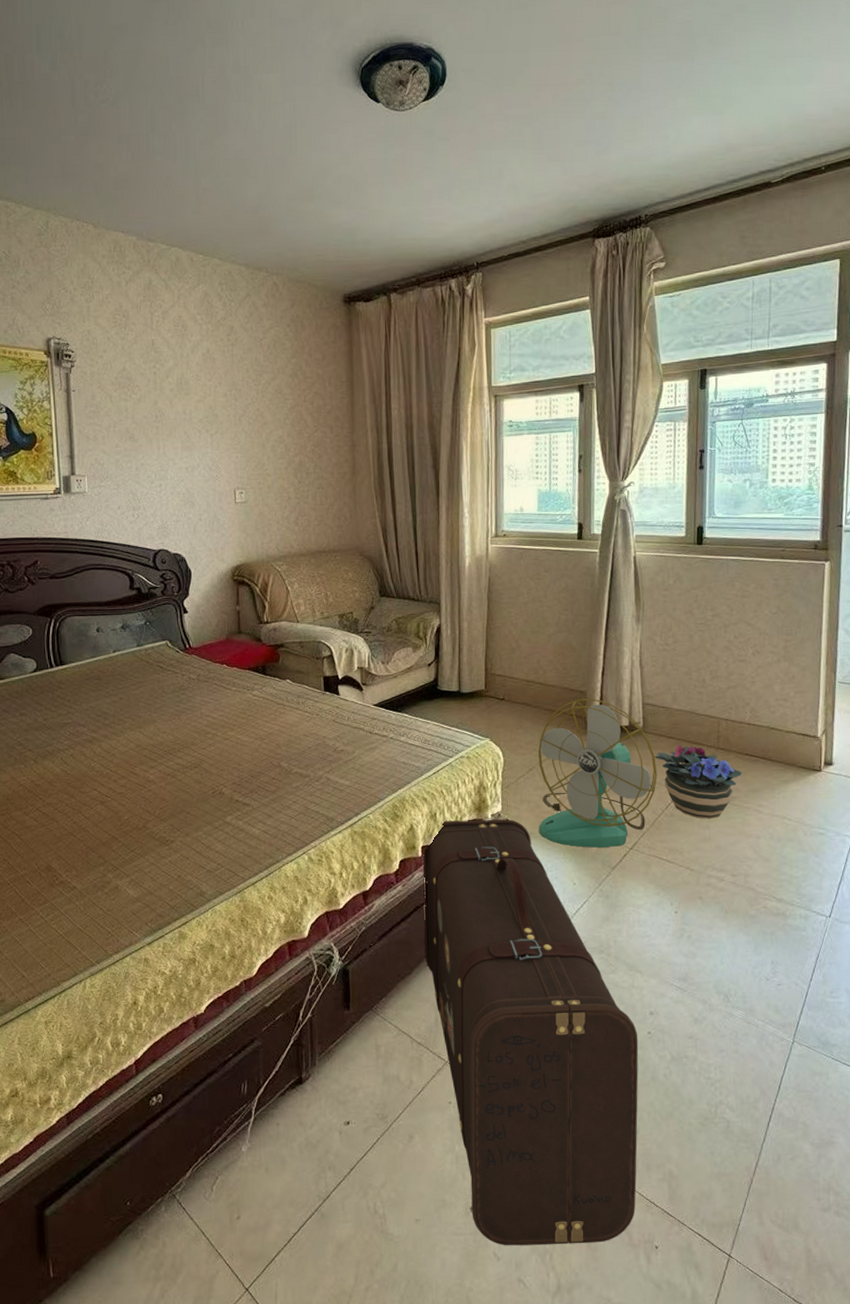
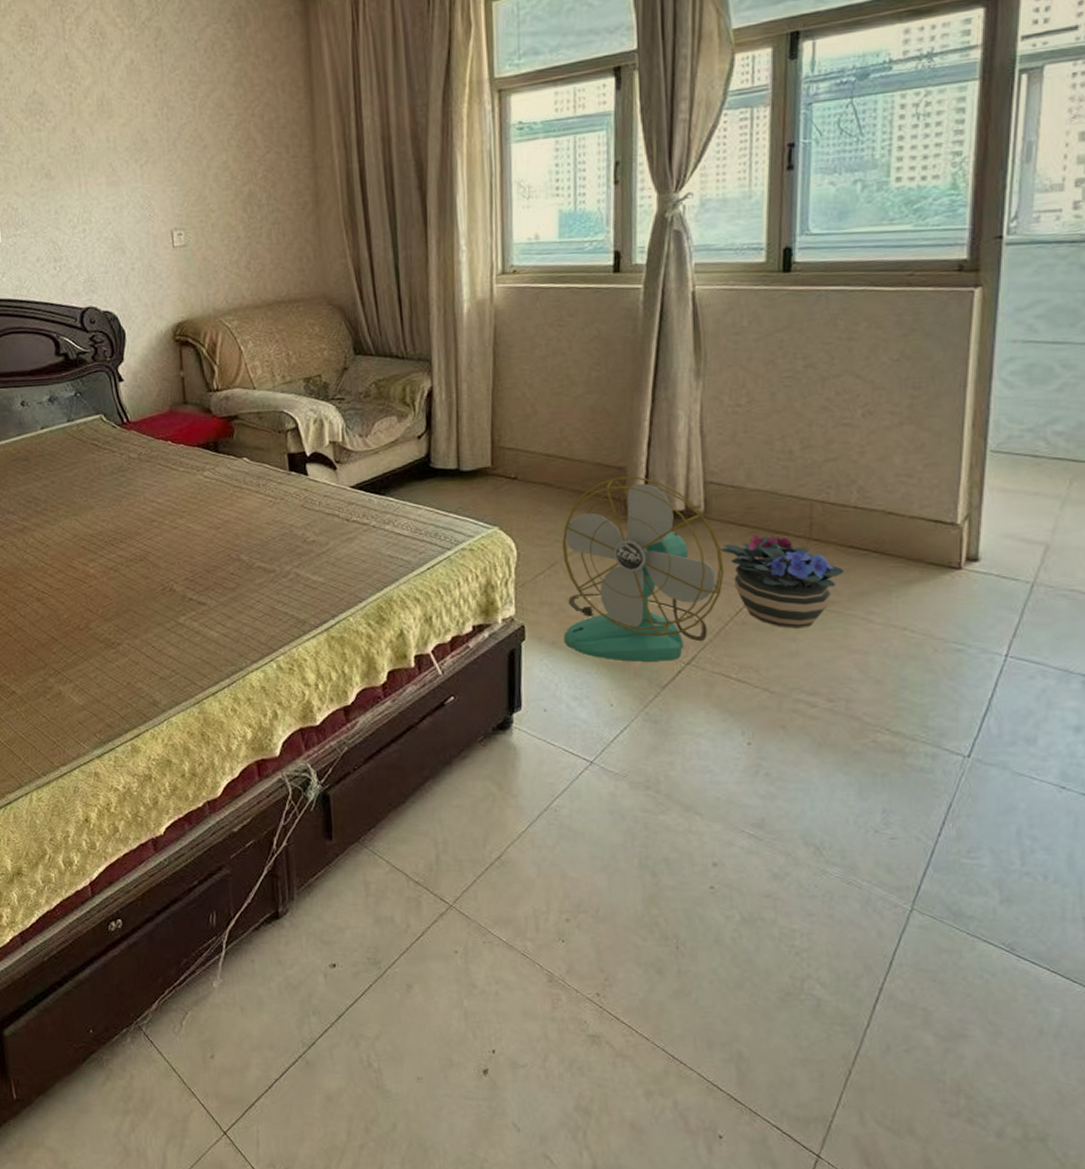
suitcase: present [423,818,639,1246] -> none [416,624,698,1125]

